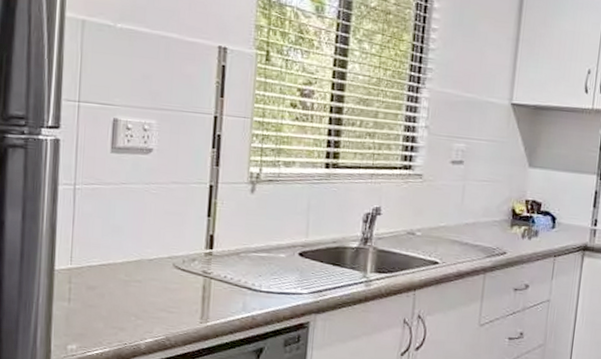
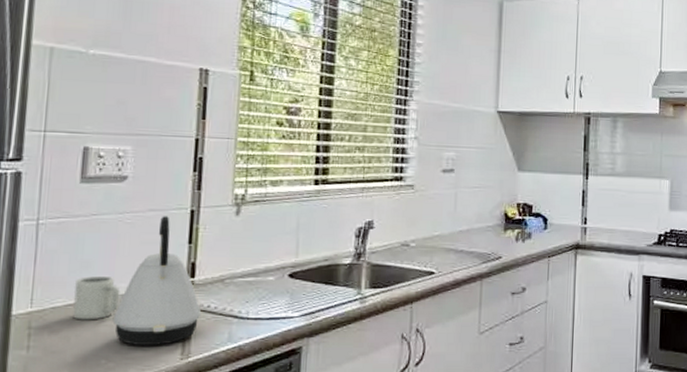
cup: none [106,240,147,281] -> present [73,276,121,320]
kettle: none [140,189,219,309] -> present [112,216,202,345]

